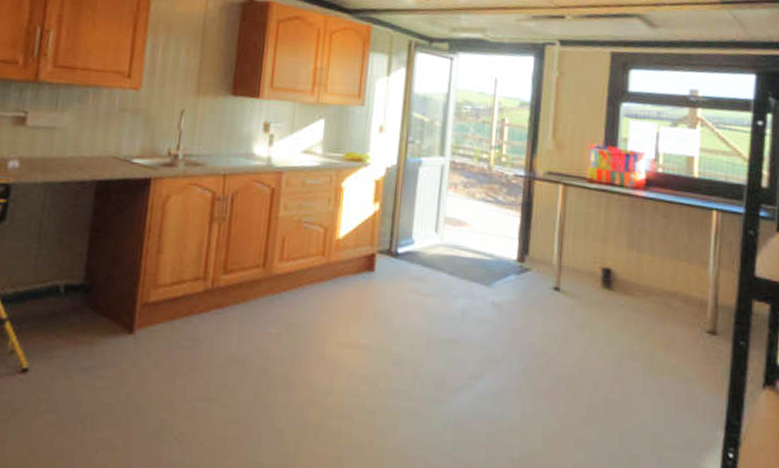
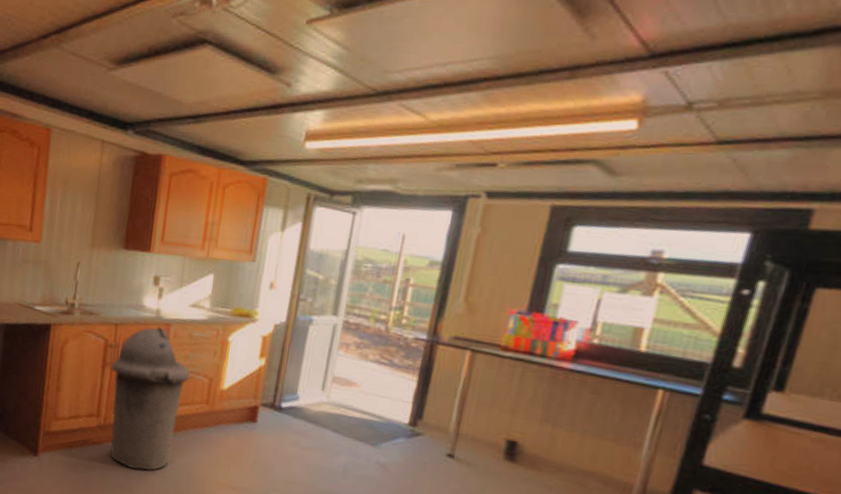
trash can: none [218,175,304,338] -> present [109,326,190,471]

